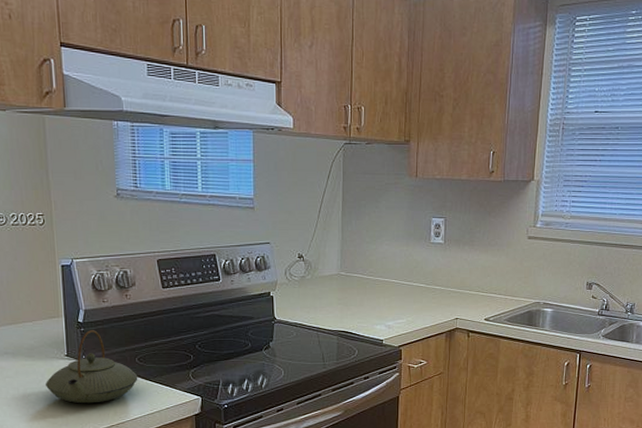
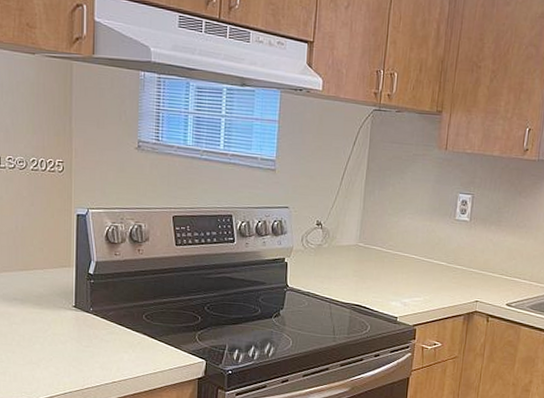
teapot: present [46,330,138,404] -> none [51,282,144,358]

